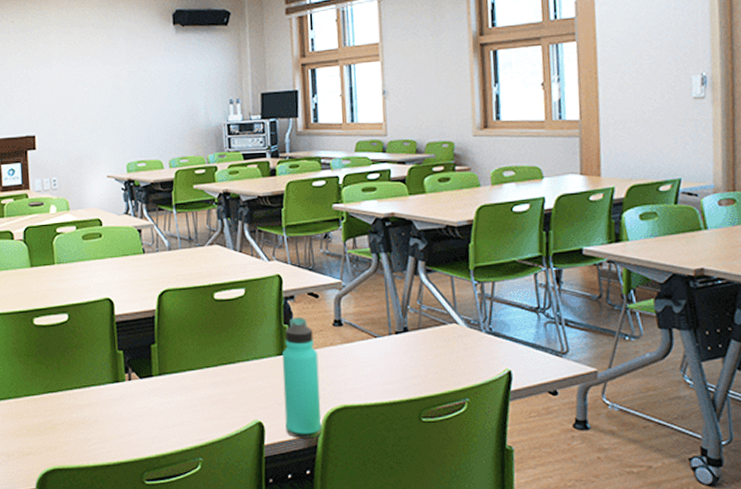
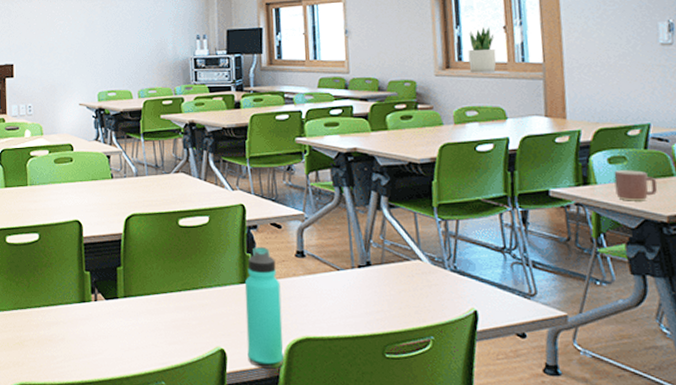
planter: none [506,84,534,132] -> present [468,27,497,73]
mug: none [645,225,686,257] -> present [614,170,658,201]

